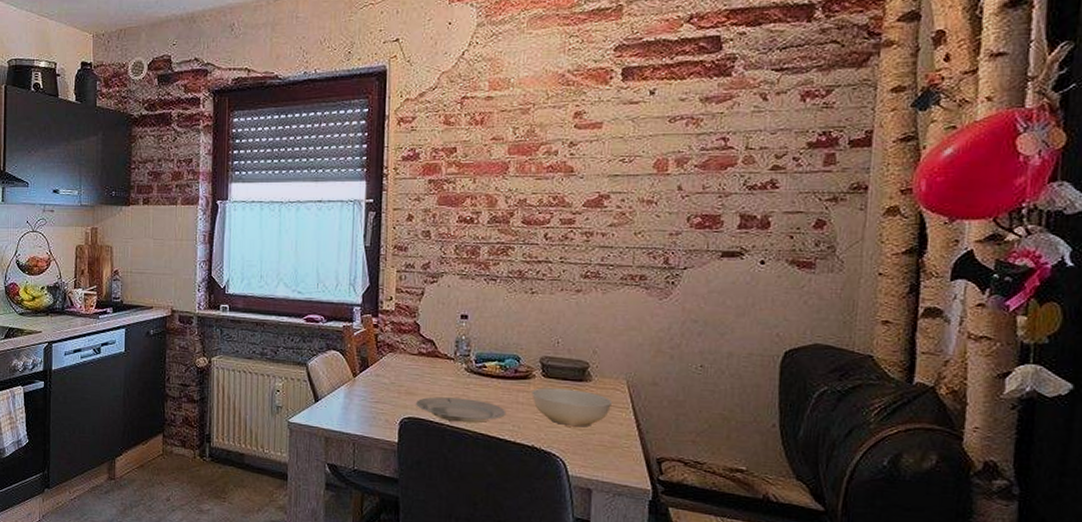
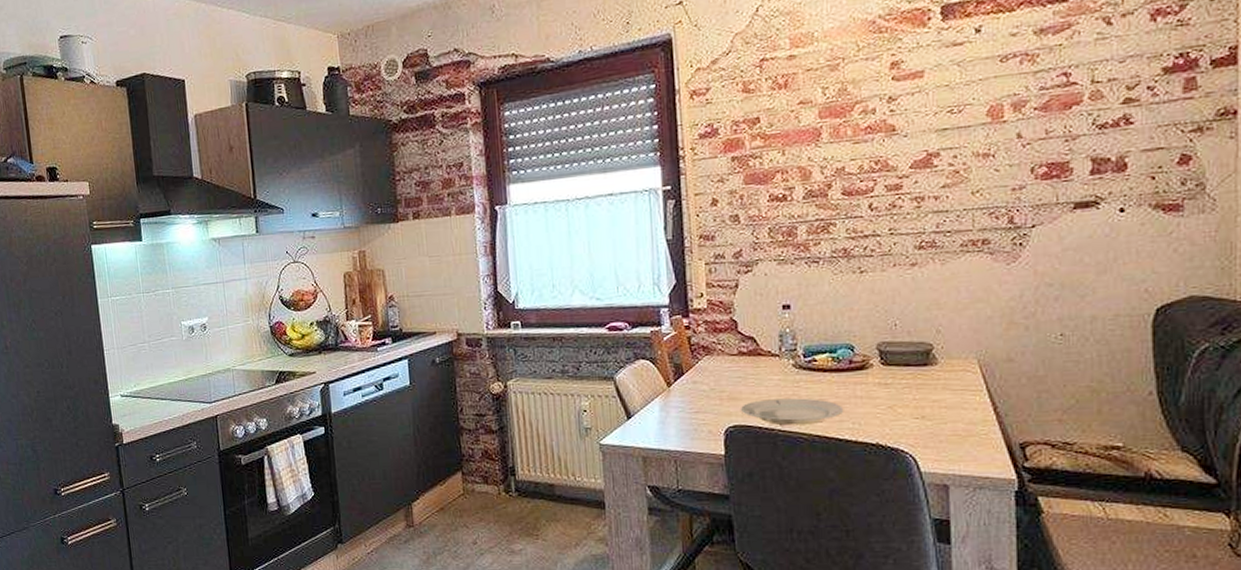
bowl: present [531,388,613,427] -> none [871,375,964,418]

